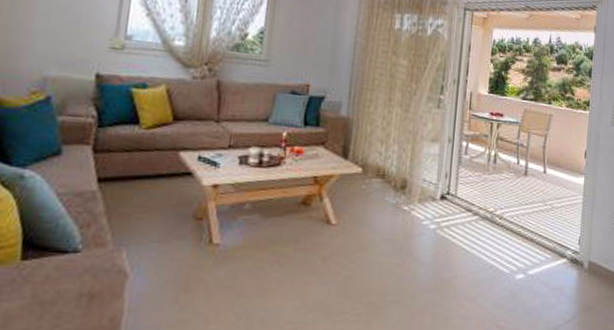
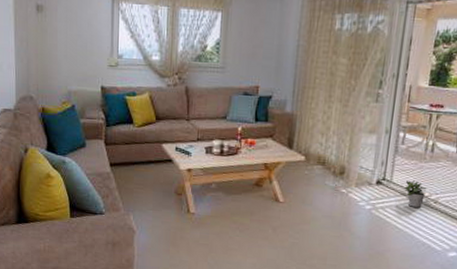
potted plant: none [469,194,492,225] -> present [404,180,427,208]

